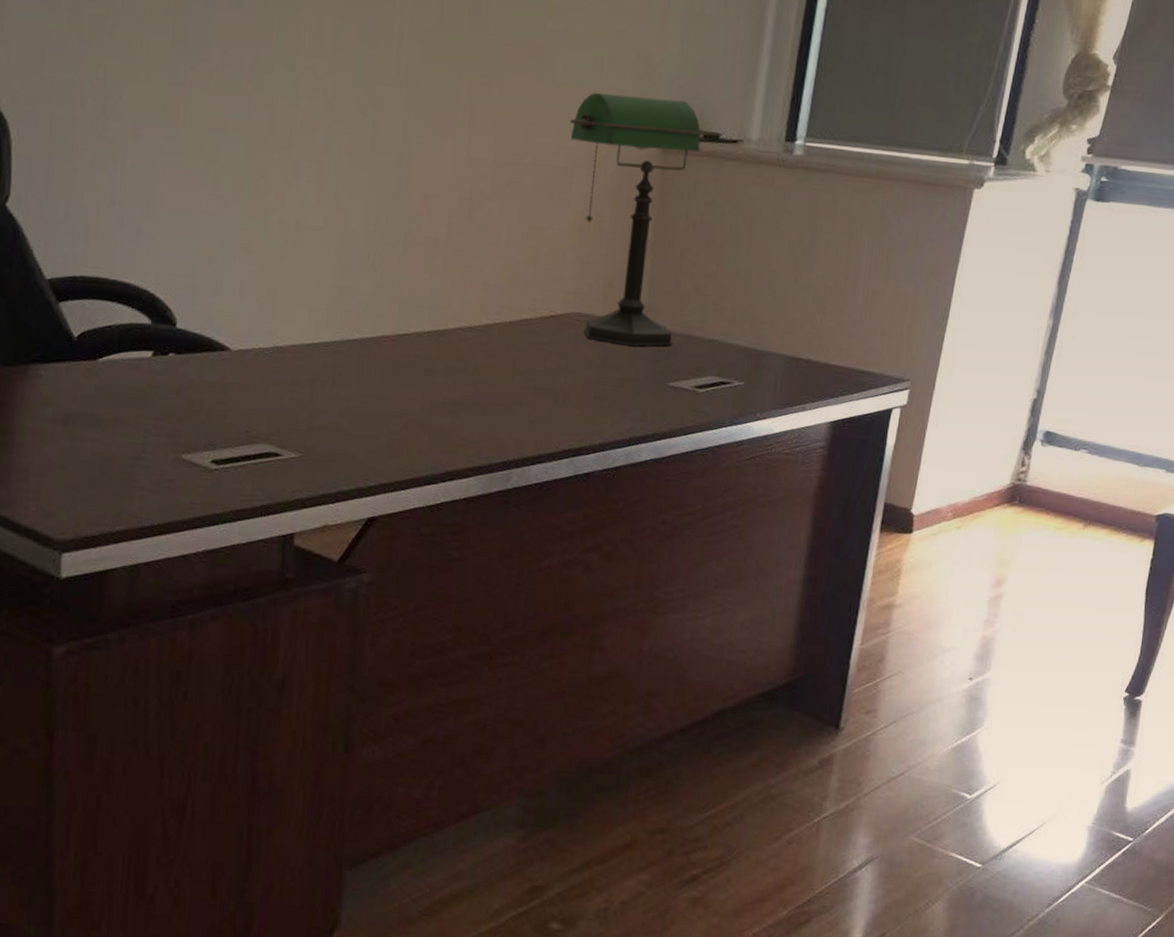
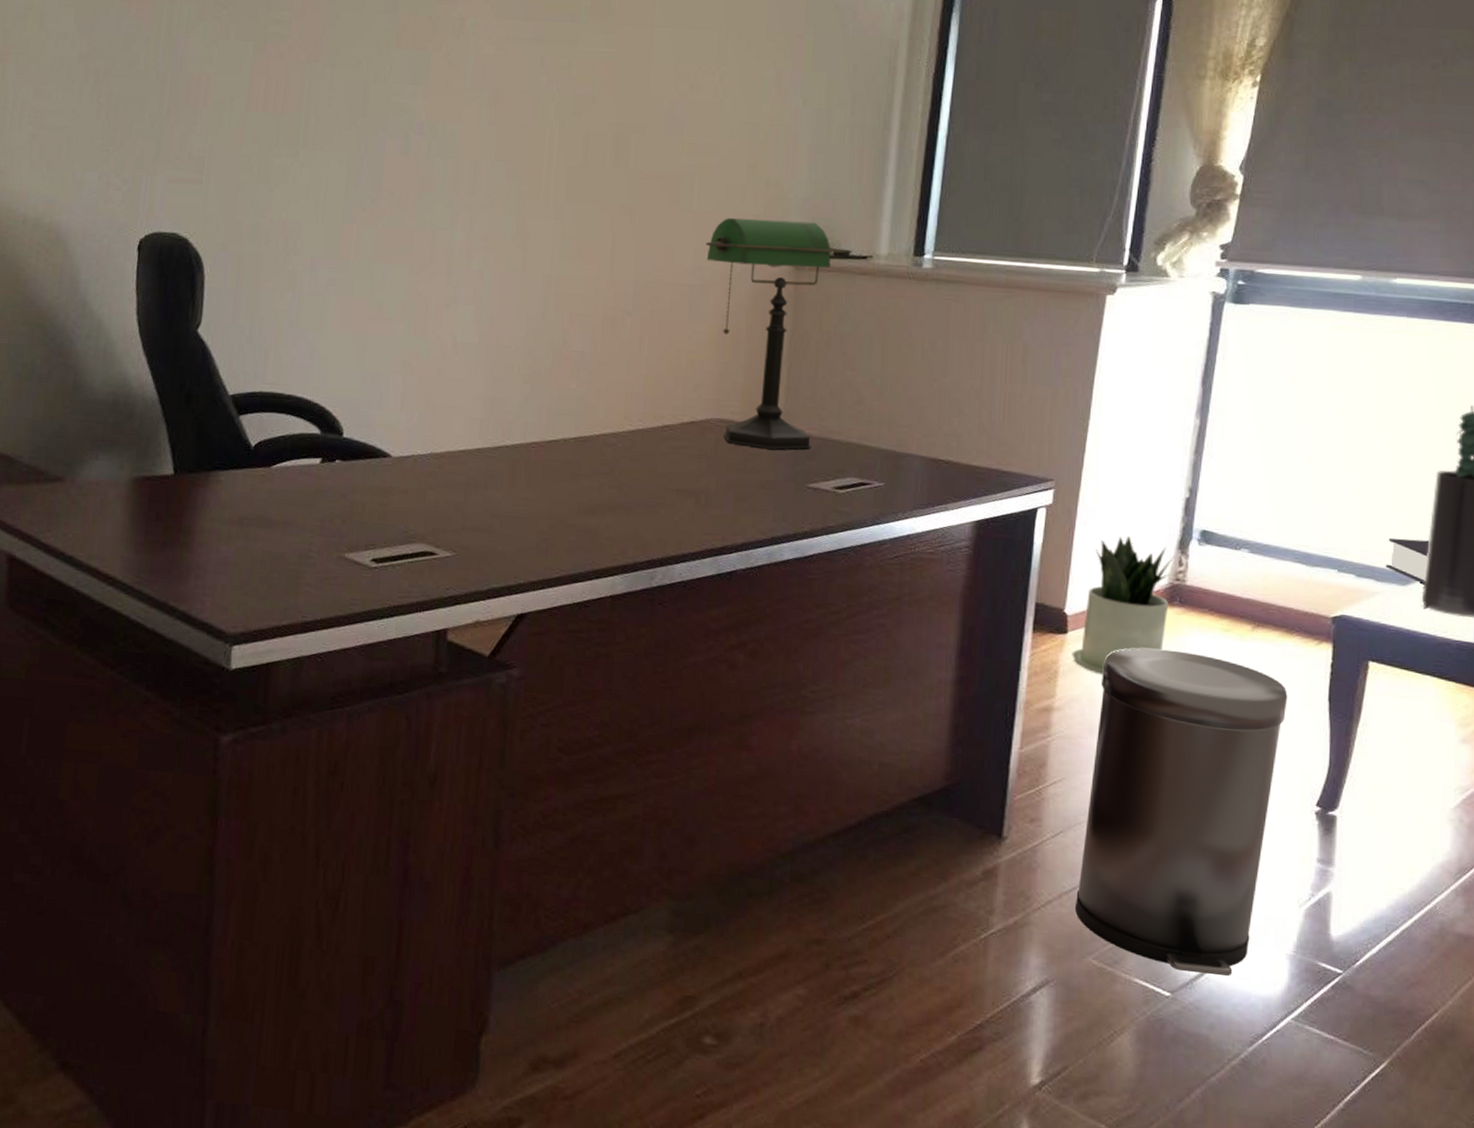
pedal bin: none [902,546,1110,847] -> present [1075,648,1288,976]
planter: none [915,437,1018,572] -> present [1071,536,1175,674]

